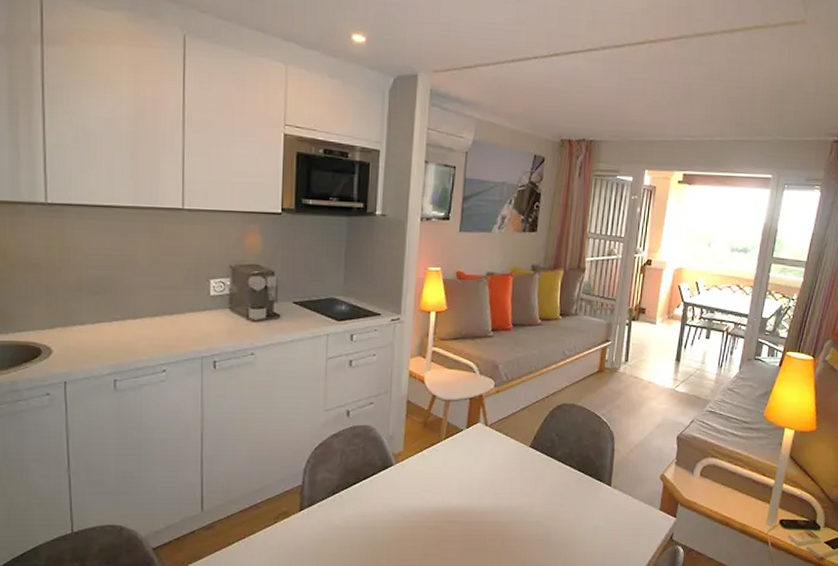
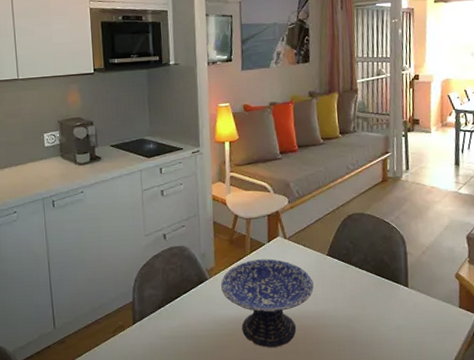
decorative bowl: none [408,446,511,544] -> present [221,259,314,348]

